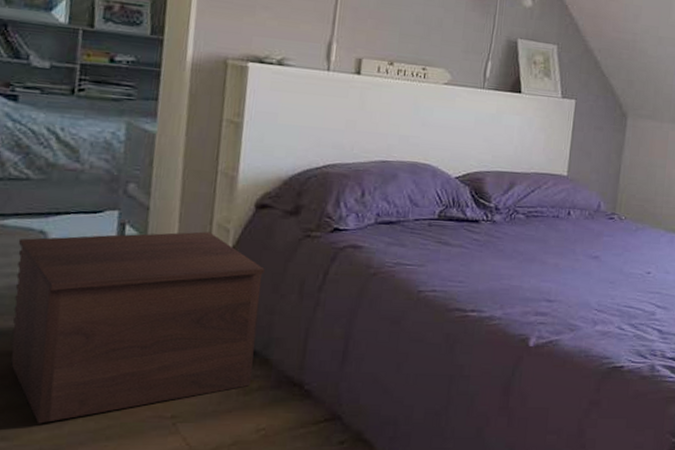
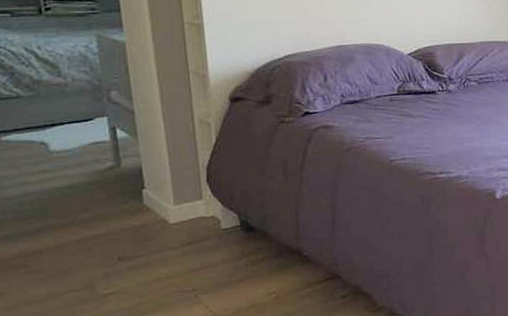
nightstand: present [10,231,265,424] -> none [23,127,256,308]

